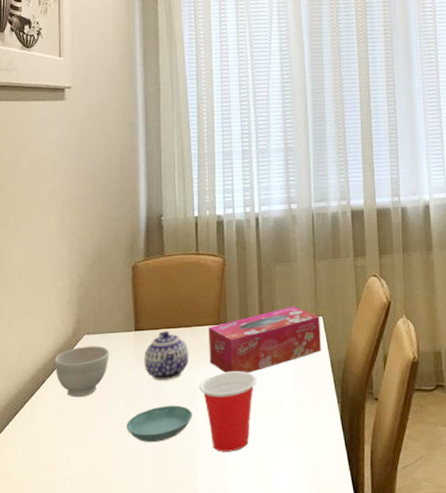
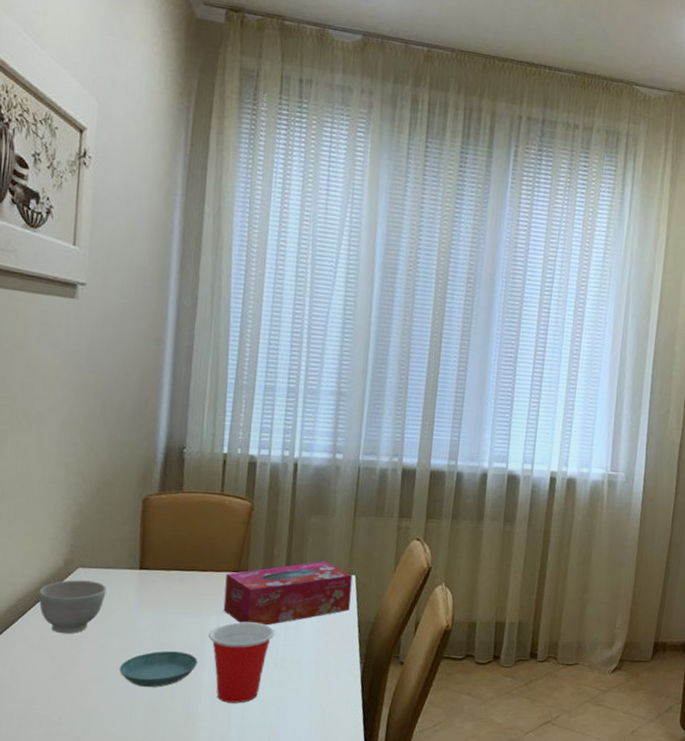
teapot: present [144,331,189,380] -> none [147,573,201,625]

